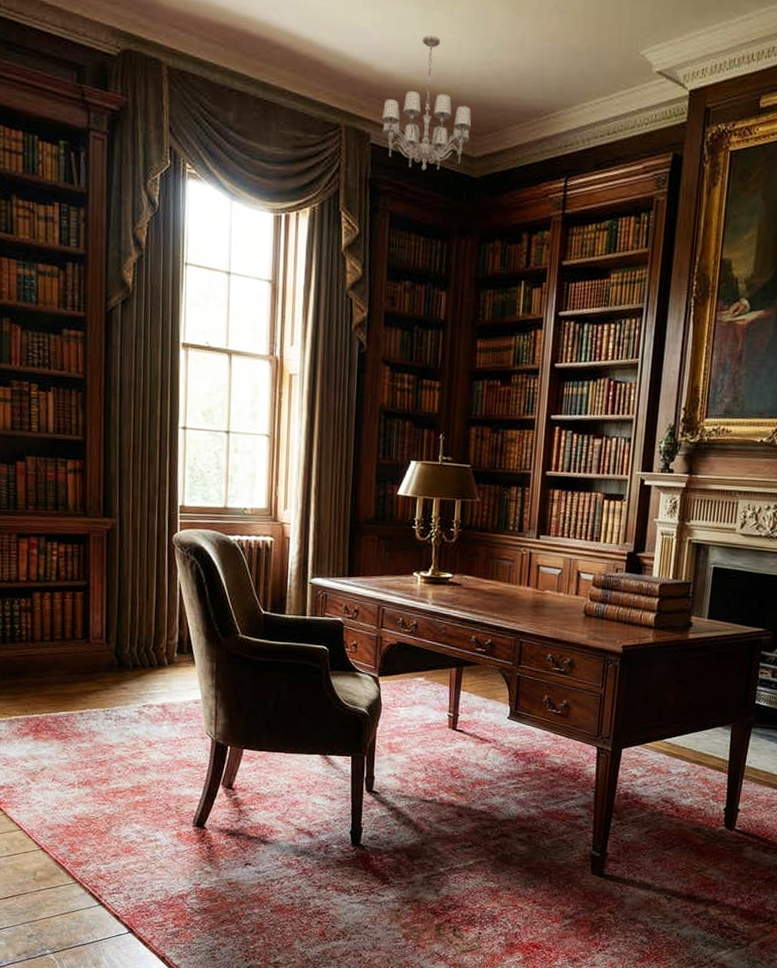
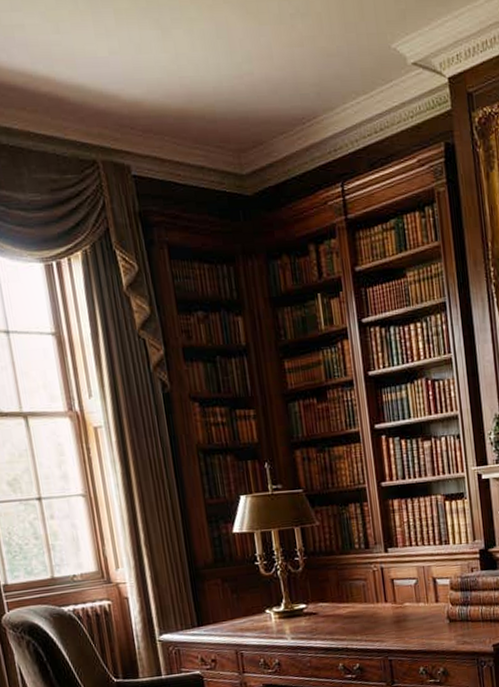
chandelier: present [381,35,472,170] -> none [138,56,236,195]

